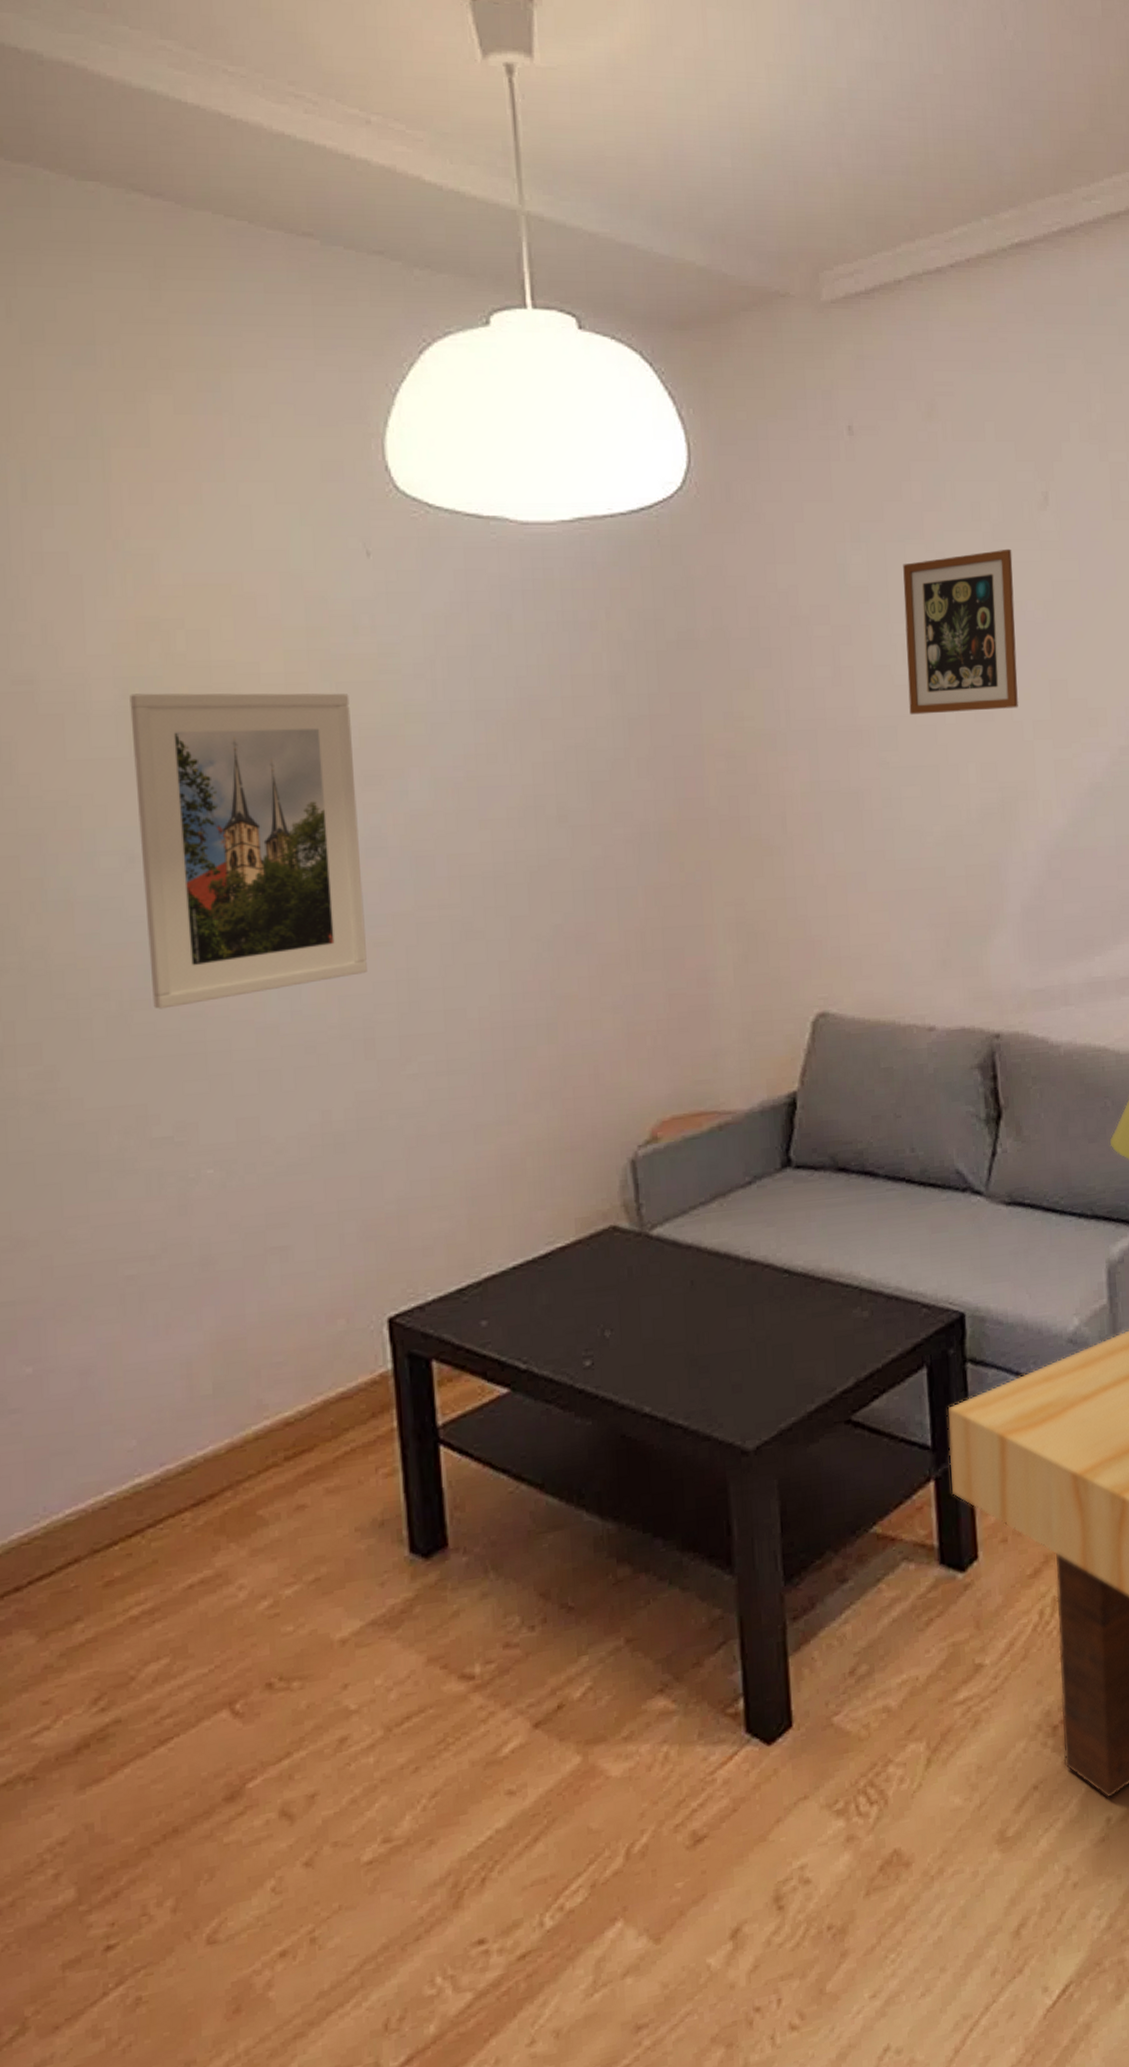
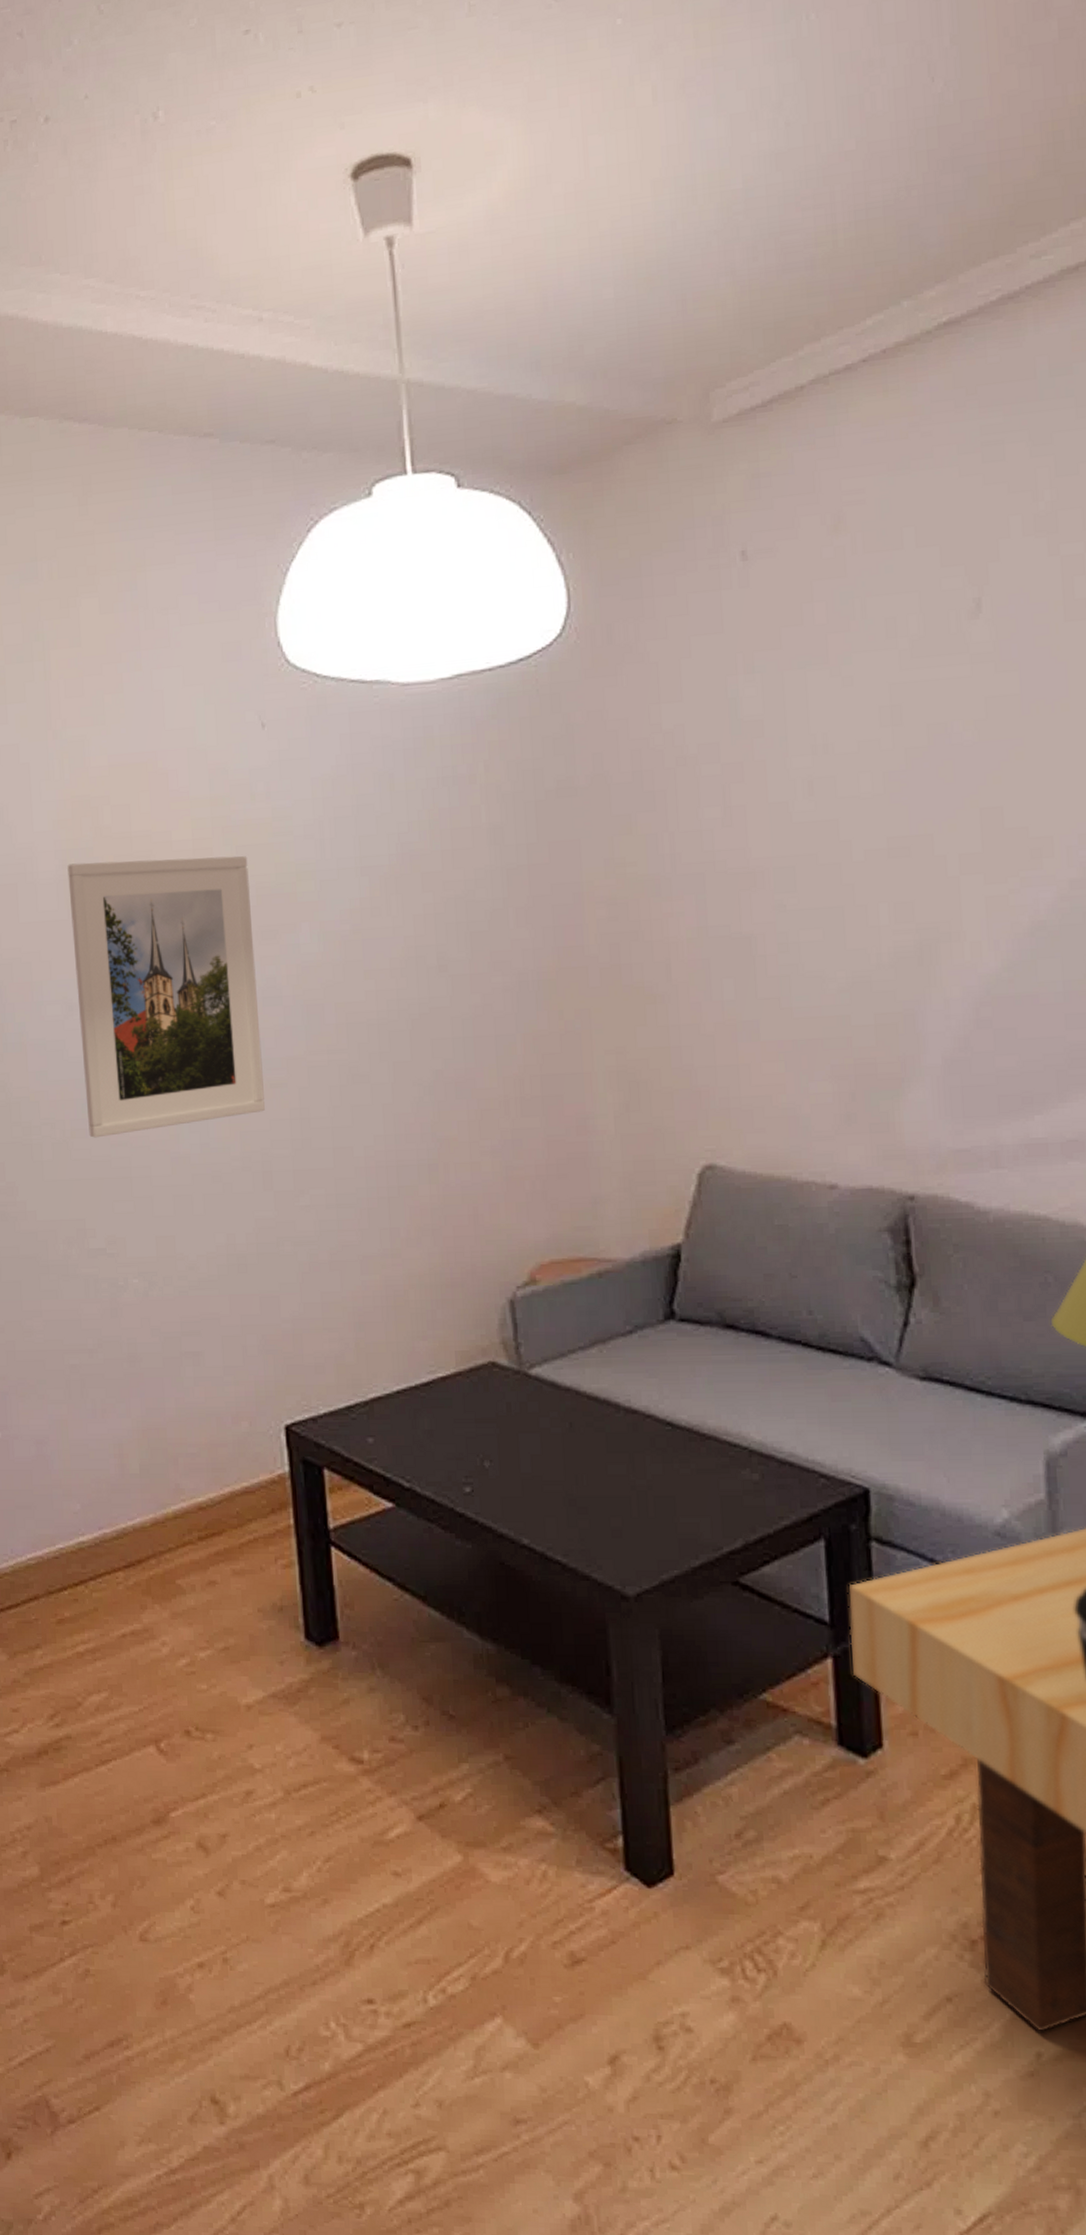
picture frame: present [903,548,1018,715] -> none [803,665,941,854]

